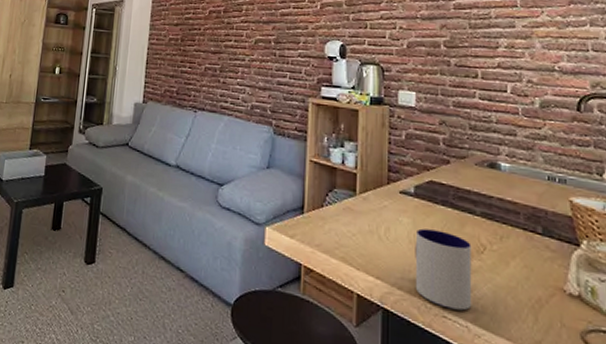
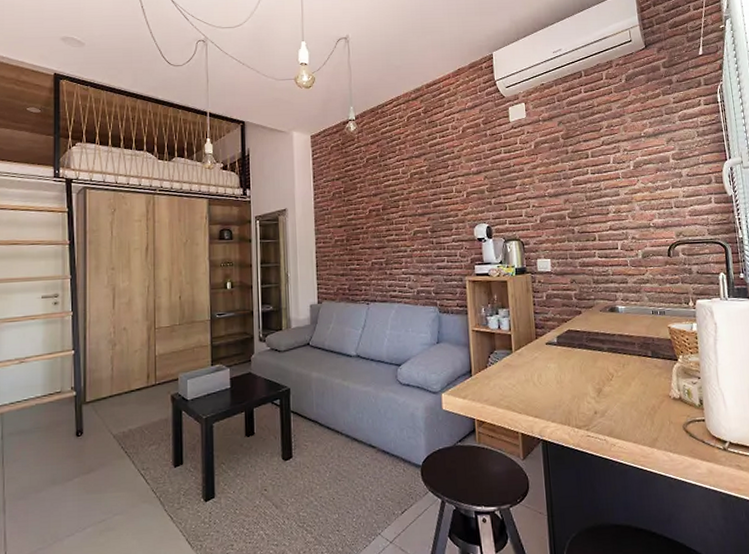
mug: present [415,228,472,311] -> none [561,369,608,429]

